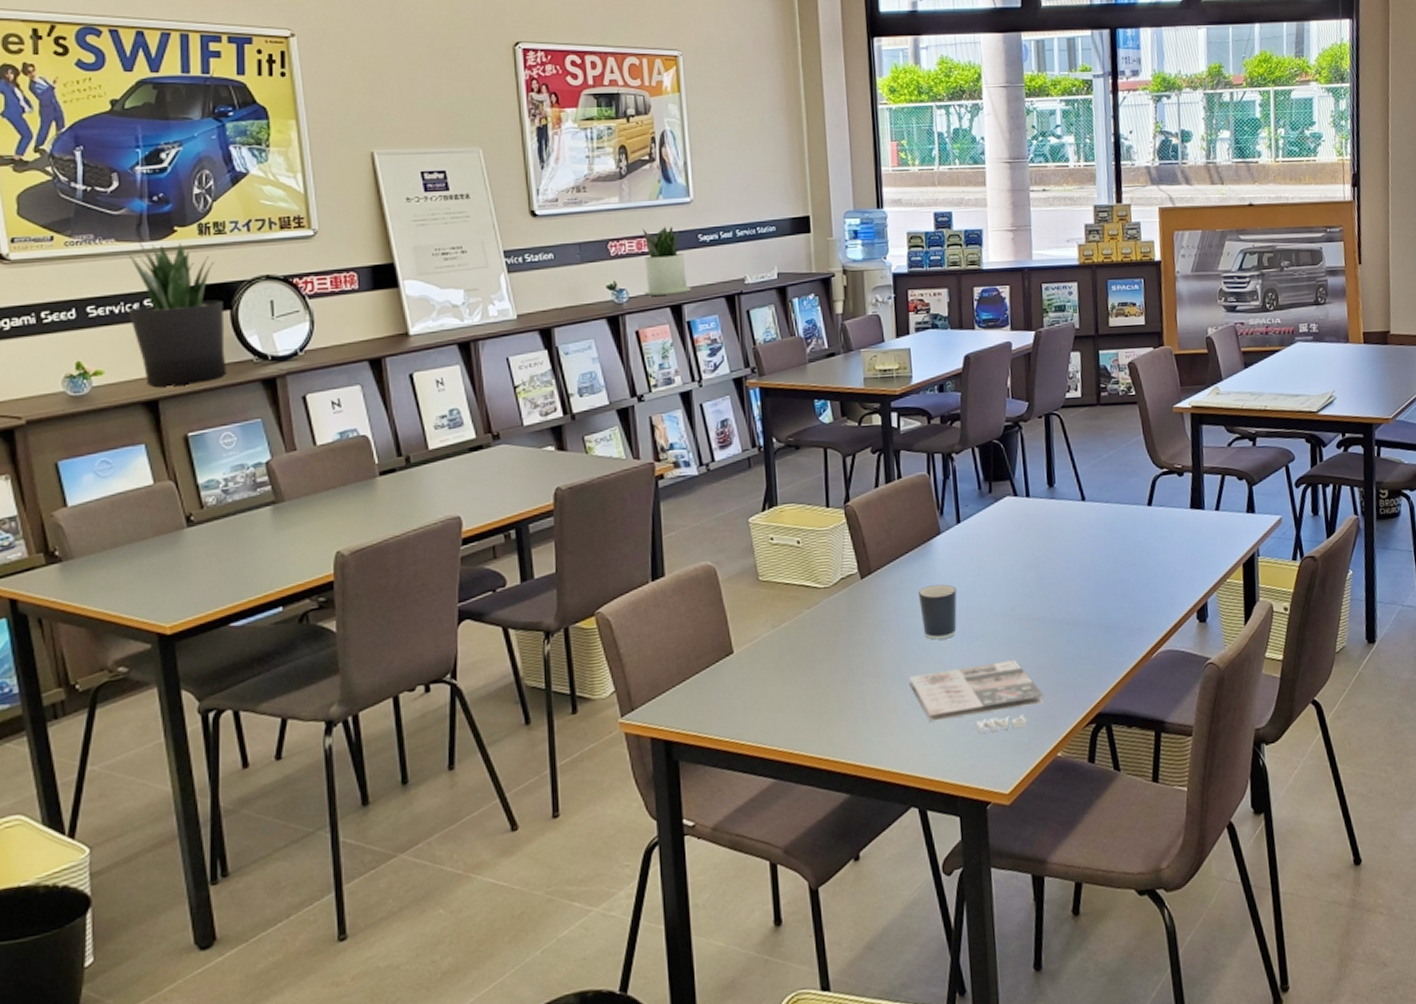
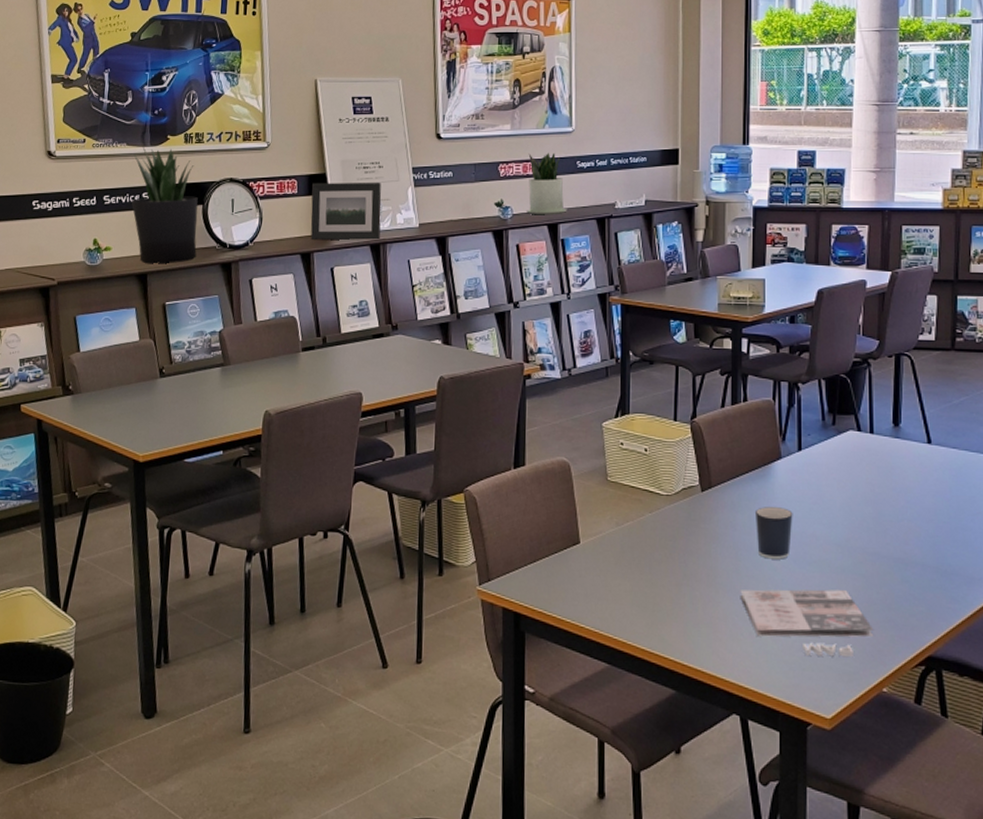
picture frame: none [378,270,469,344] -> present [311,183,382,241]

